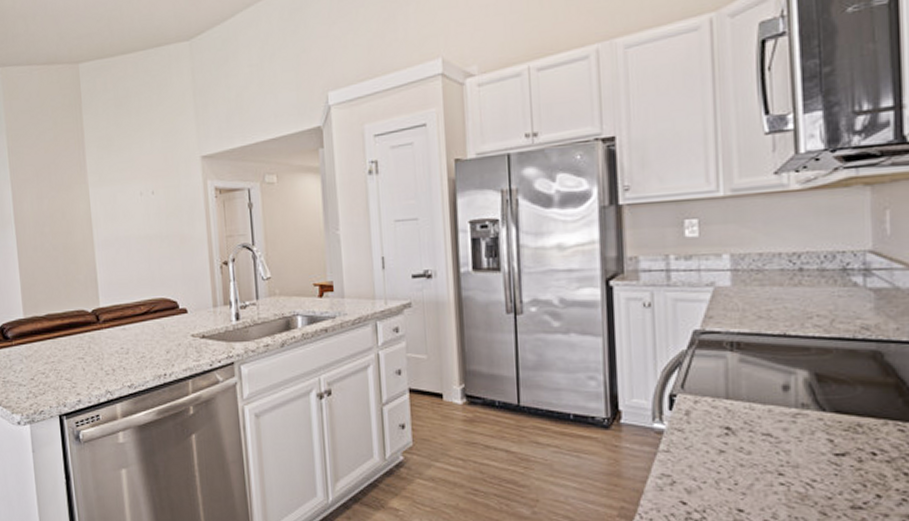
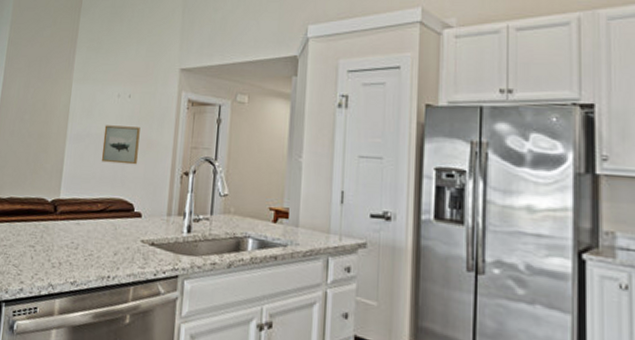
wall art: none [132,223,173,265] -> present [101,125,140,165]

